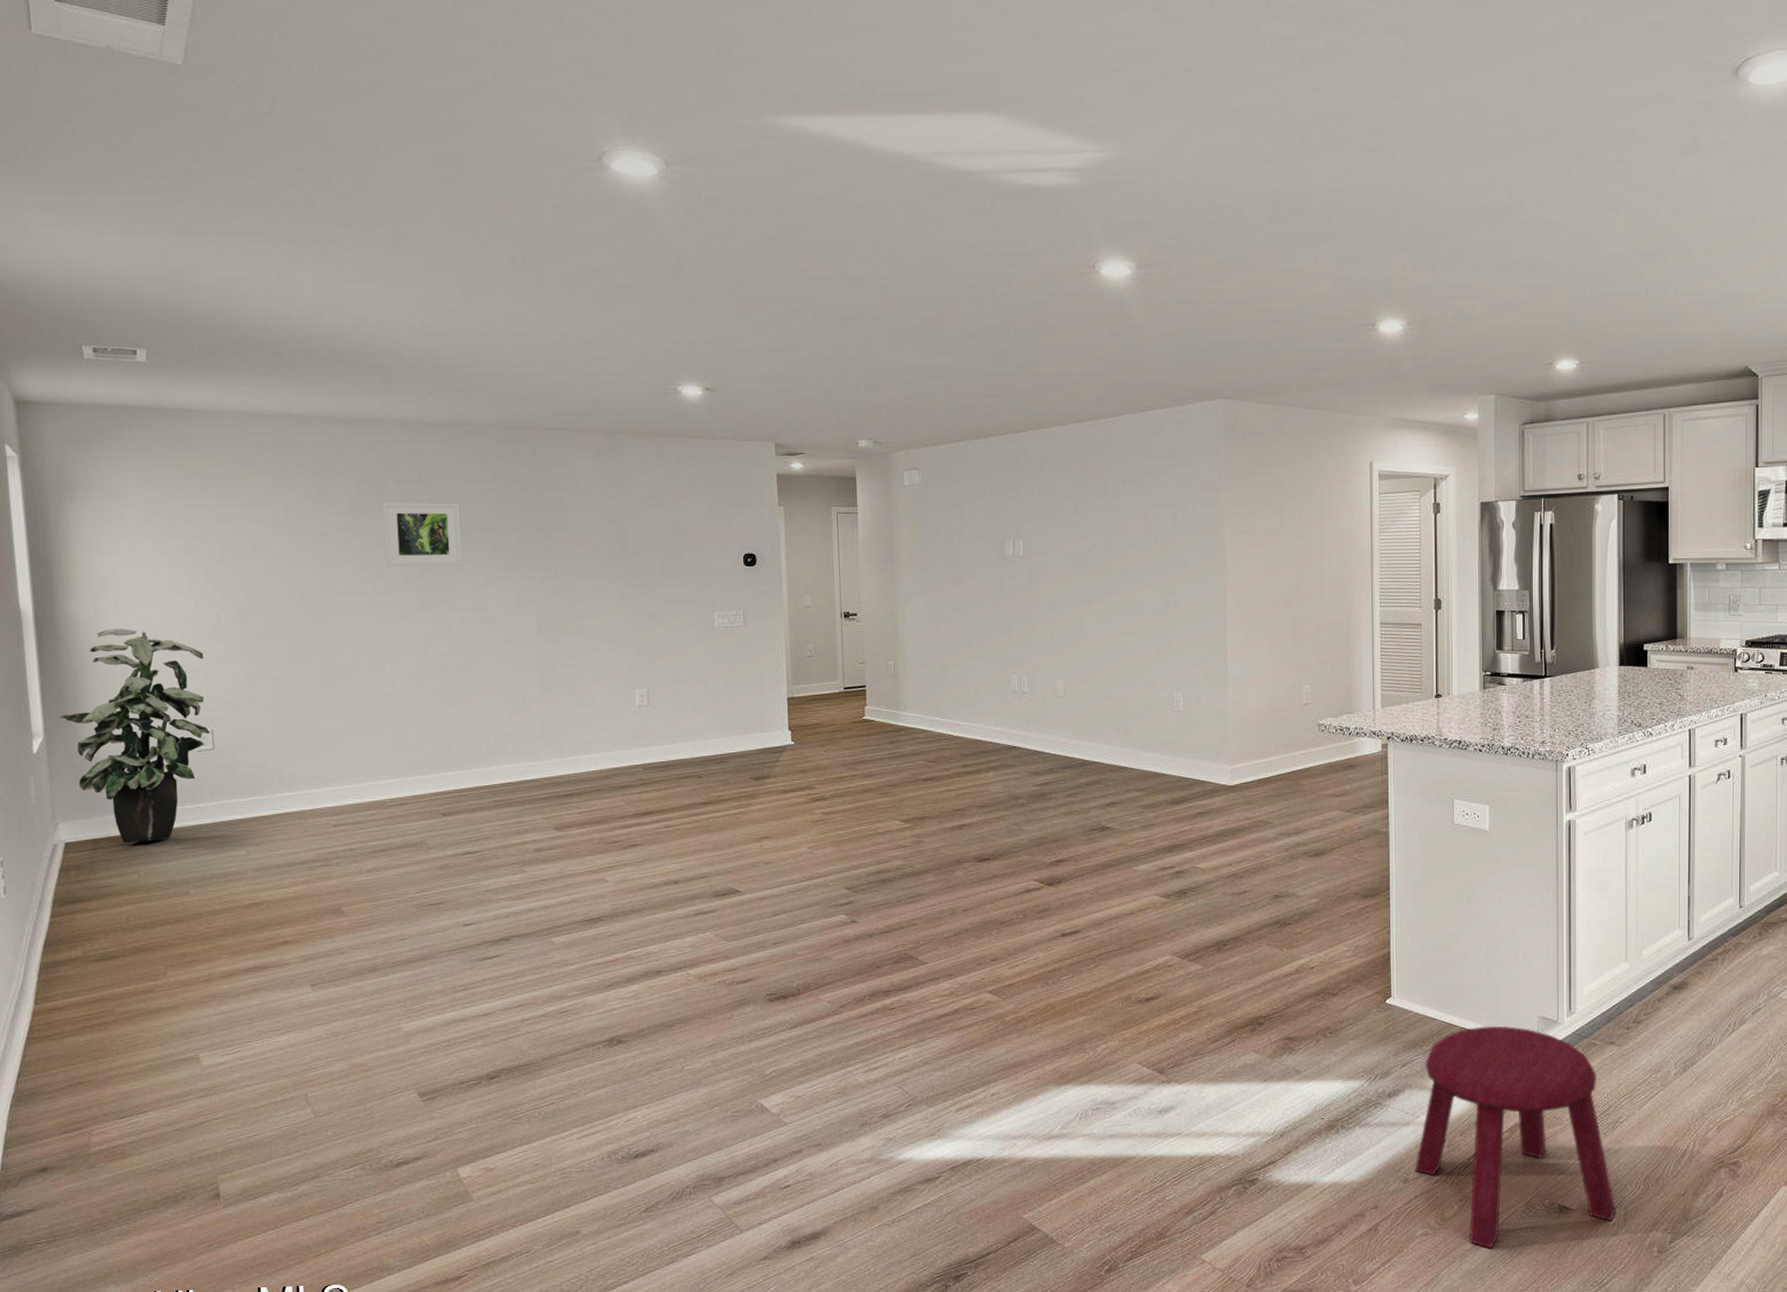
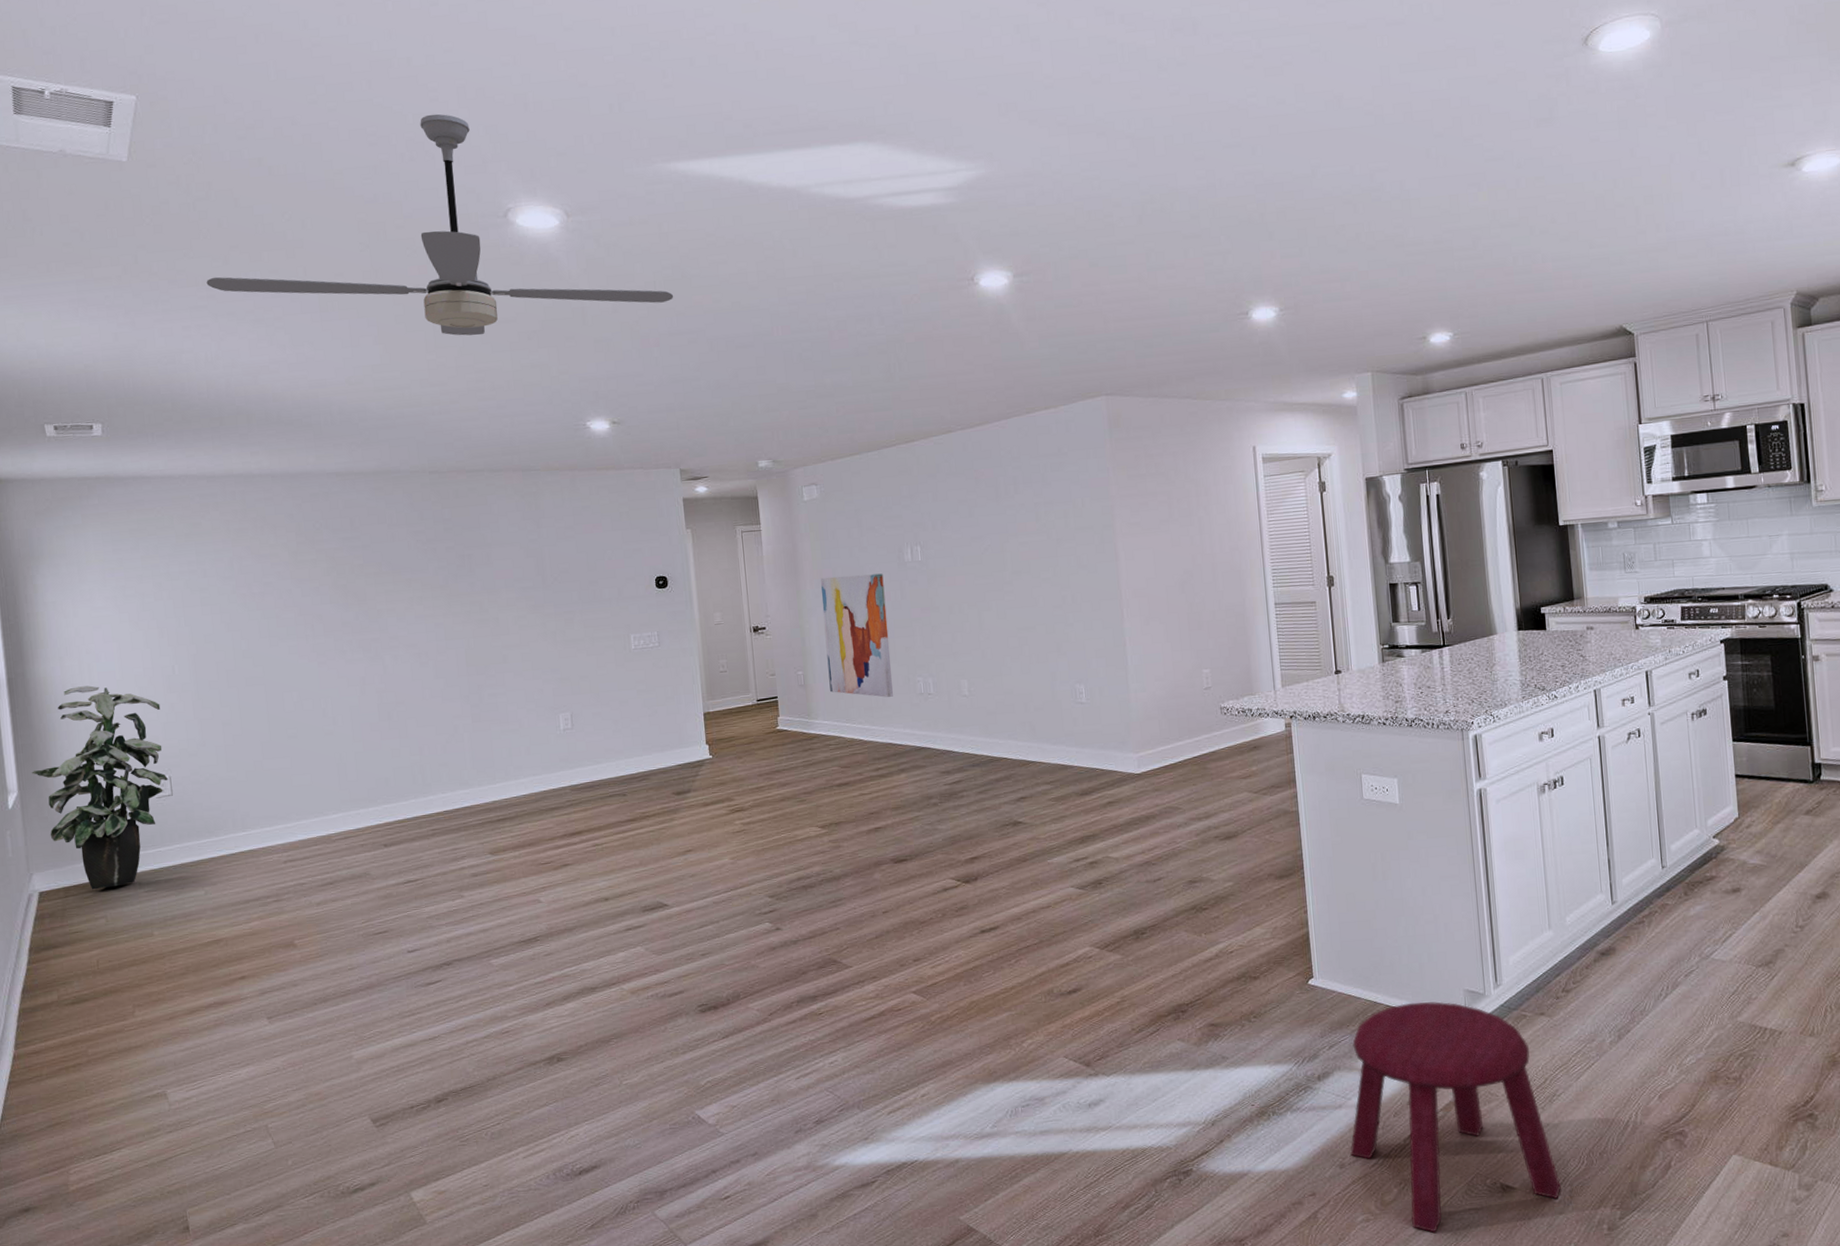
ceiling fan: none [267,42,778,286] -> present [206,114,674,336]
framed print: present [383,502,462,567] -> none [319,547,394,612]
wall art: none [917,566,986,693] -> present [820,573,893,697]

